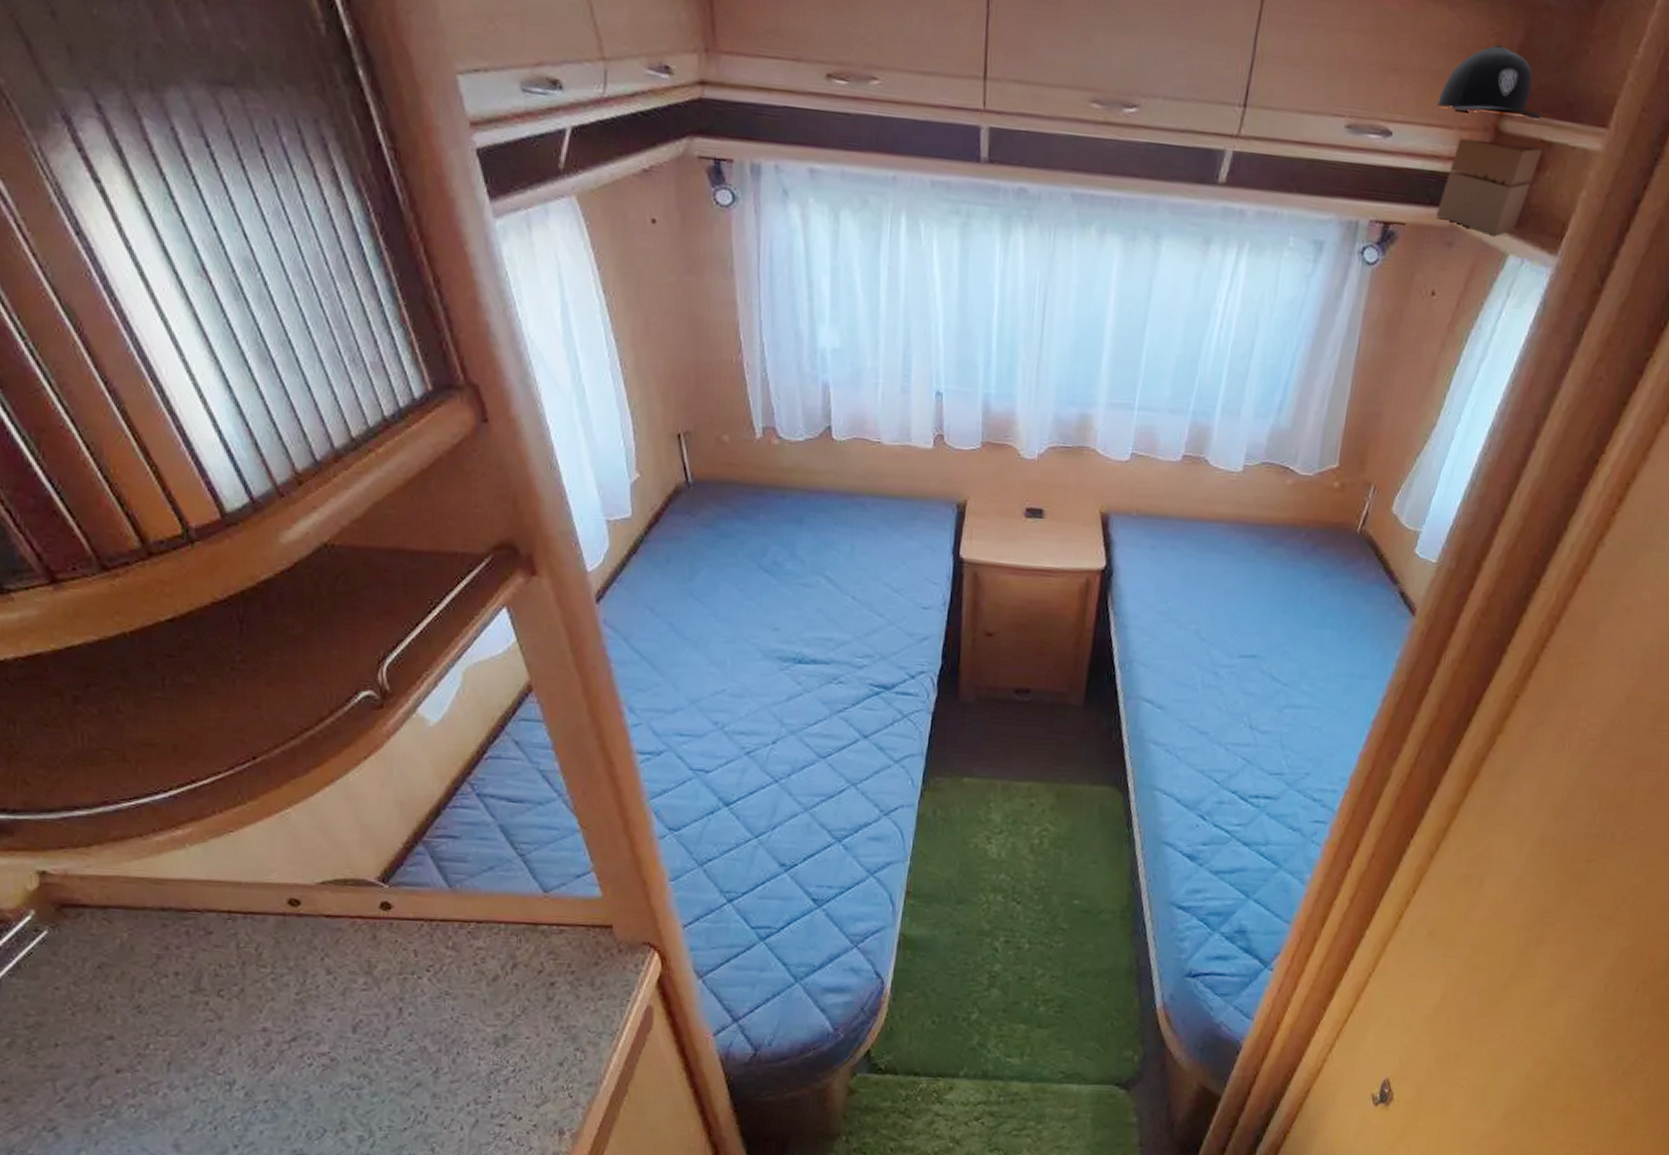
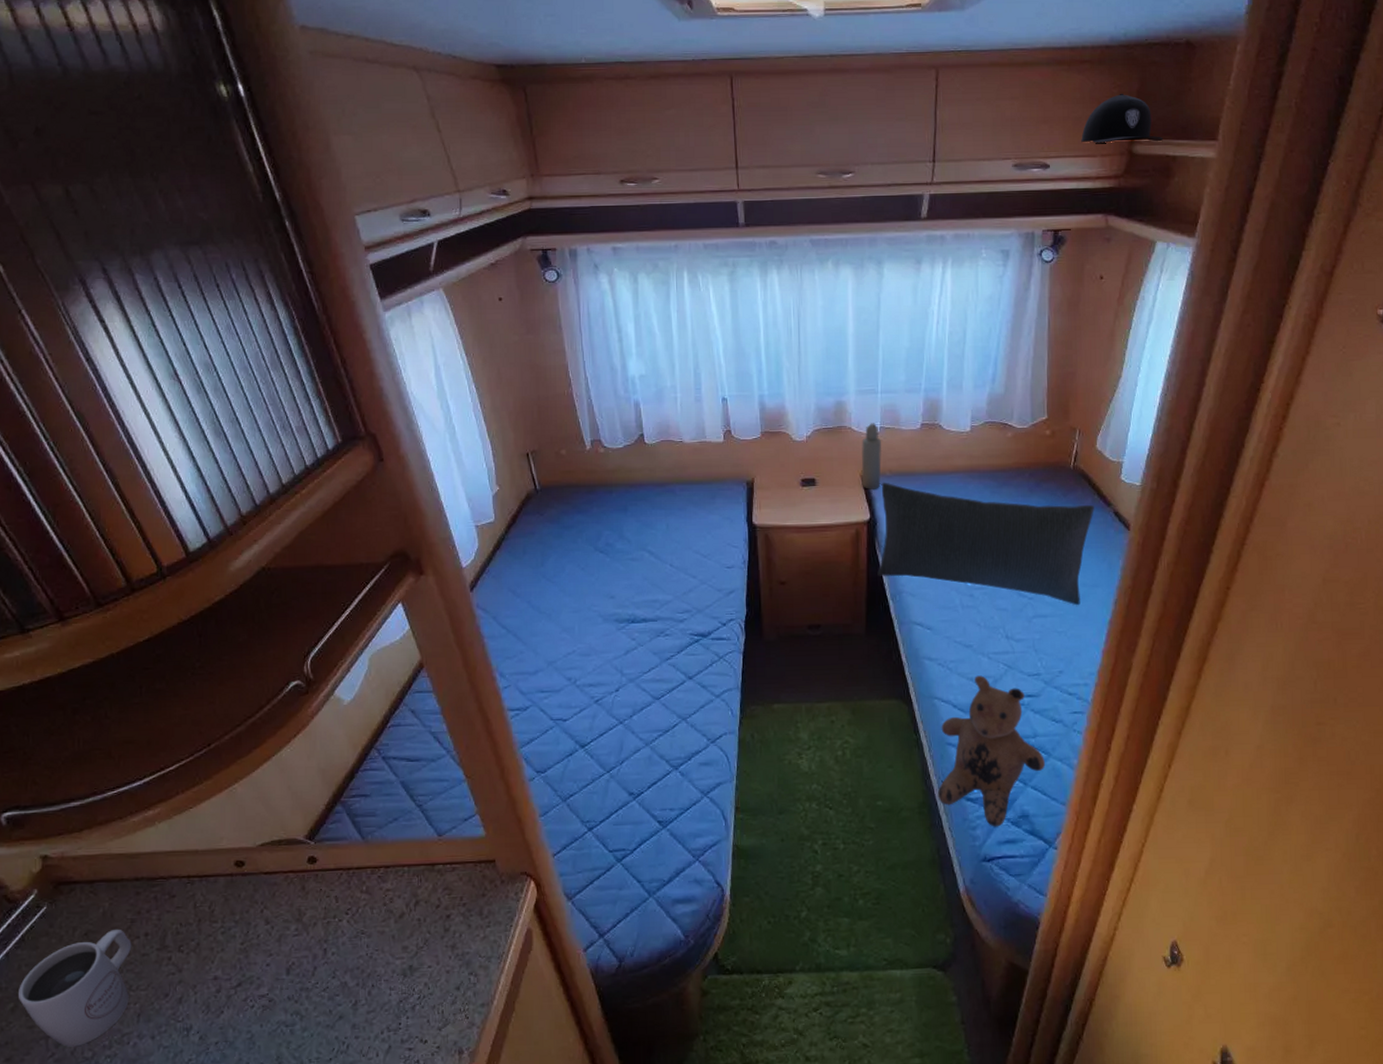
mug: none [14,964,159,1092] -> present [17,929,132,1047]
bottle: none [1100,447,1131,531] -> present [861,423,882,489]
pillow: none [1106,523,1378,699] -> present [877,482,1094,606]
teddy bear: none [1144,768,1275,941] -> present [937,675,1046,827]
decorative box: present [1435,137,1544,236] -> none [1093,161,1170,229]

